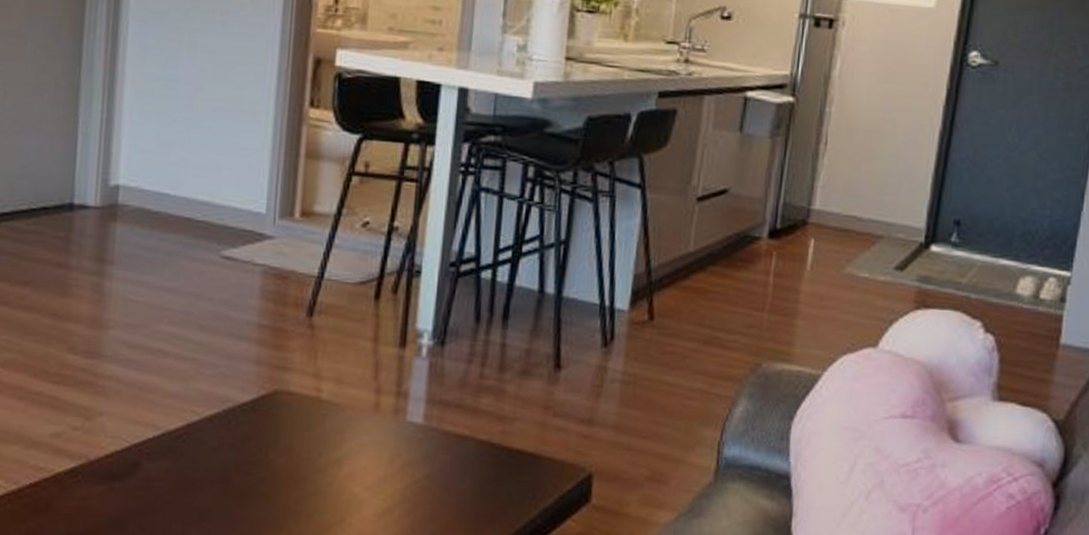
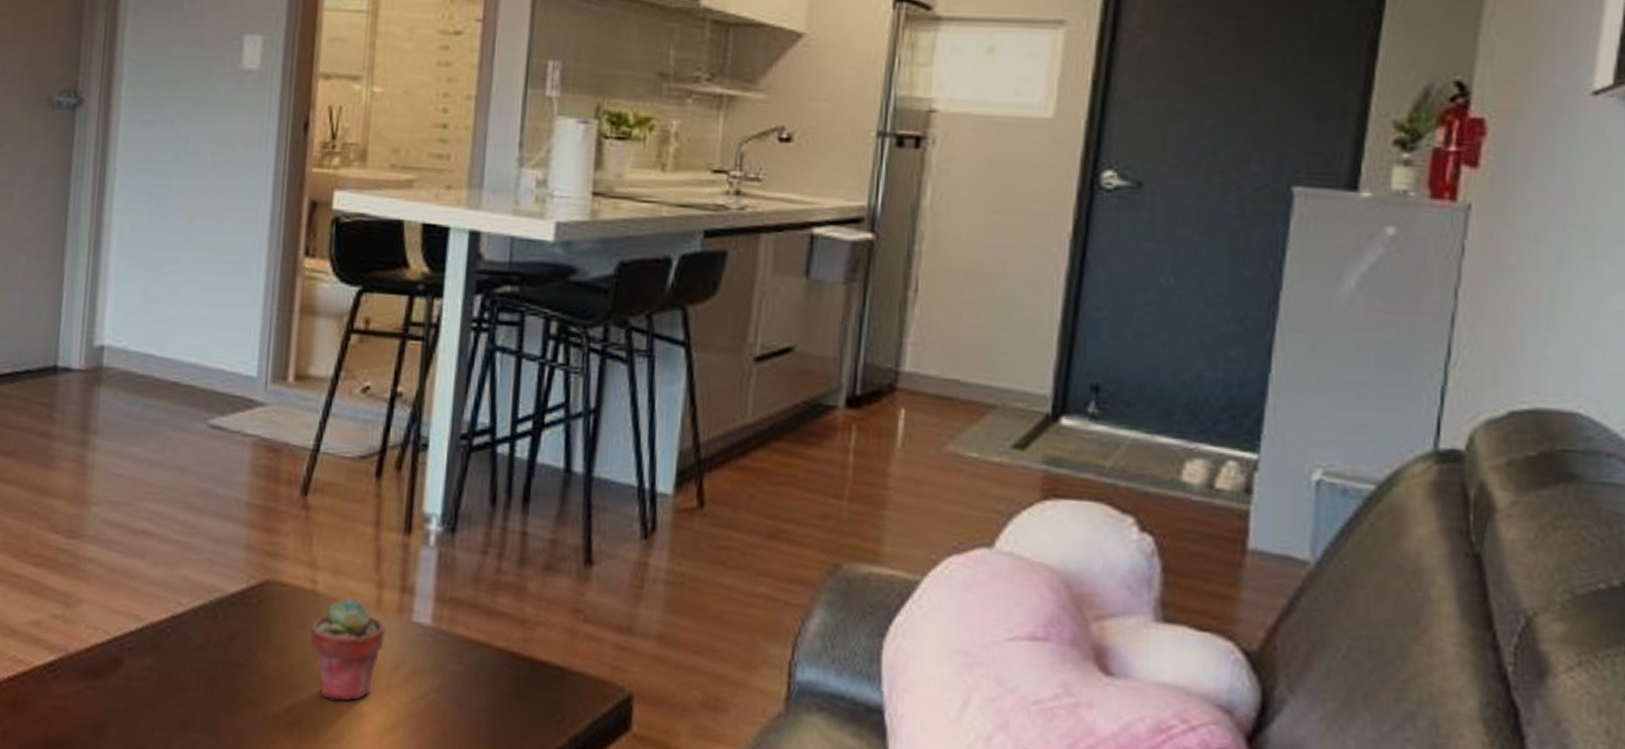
potted succulent: none [315,403,383,491] -> present [310,598,385,702]

